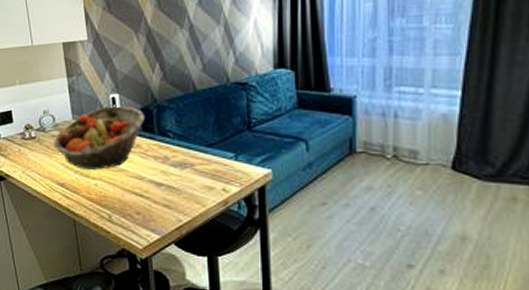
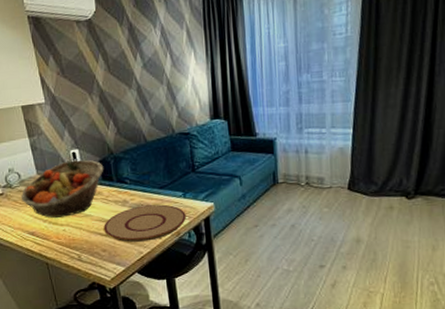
plate: none [140,165,236,208] -> present [104,204,186,242]

